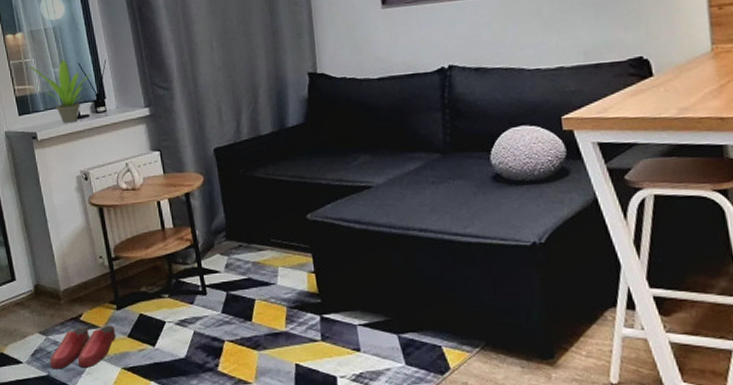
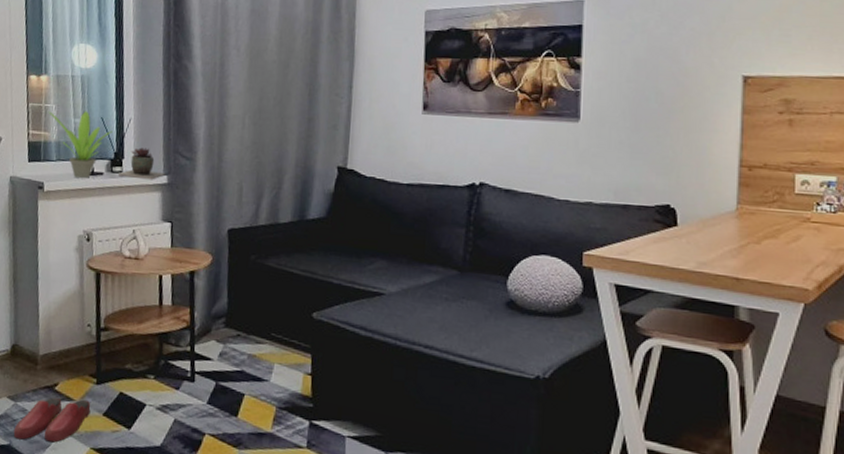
succulent plant: none [102,85,148,116] -> present [117,147,167,180]

